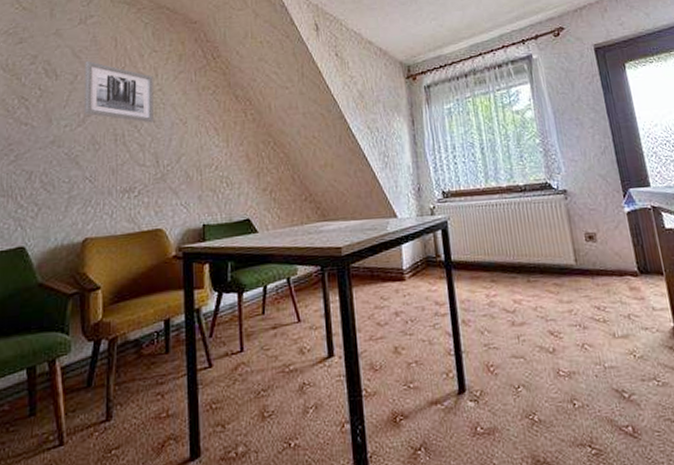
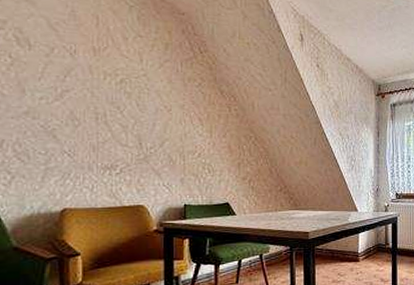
wall art: present [83,60,153,123] -> none [61,34,138,106]

